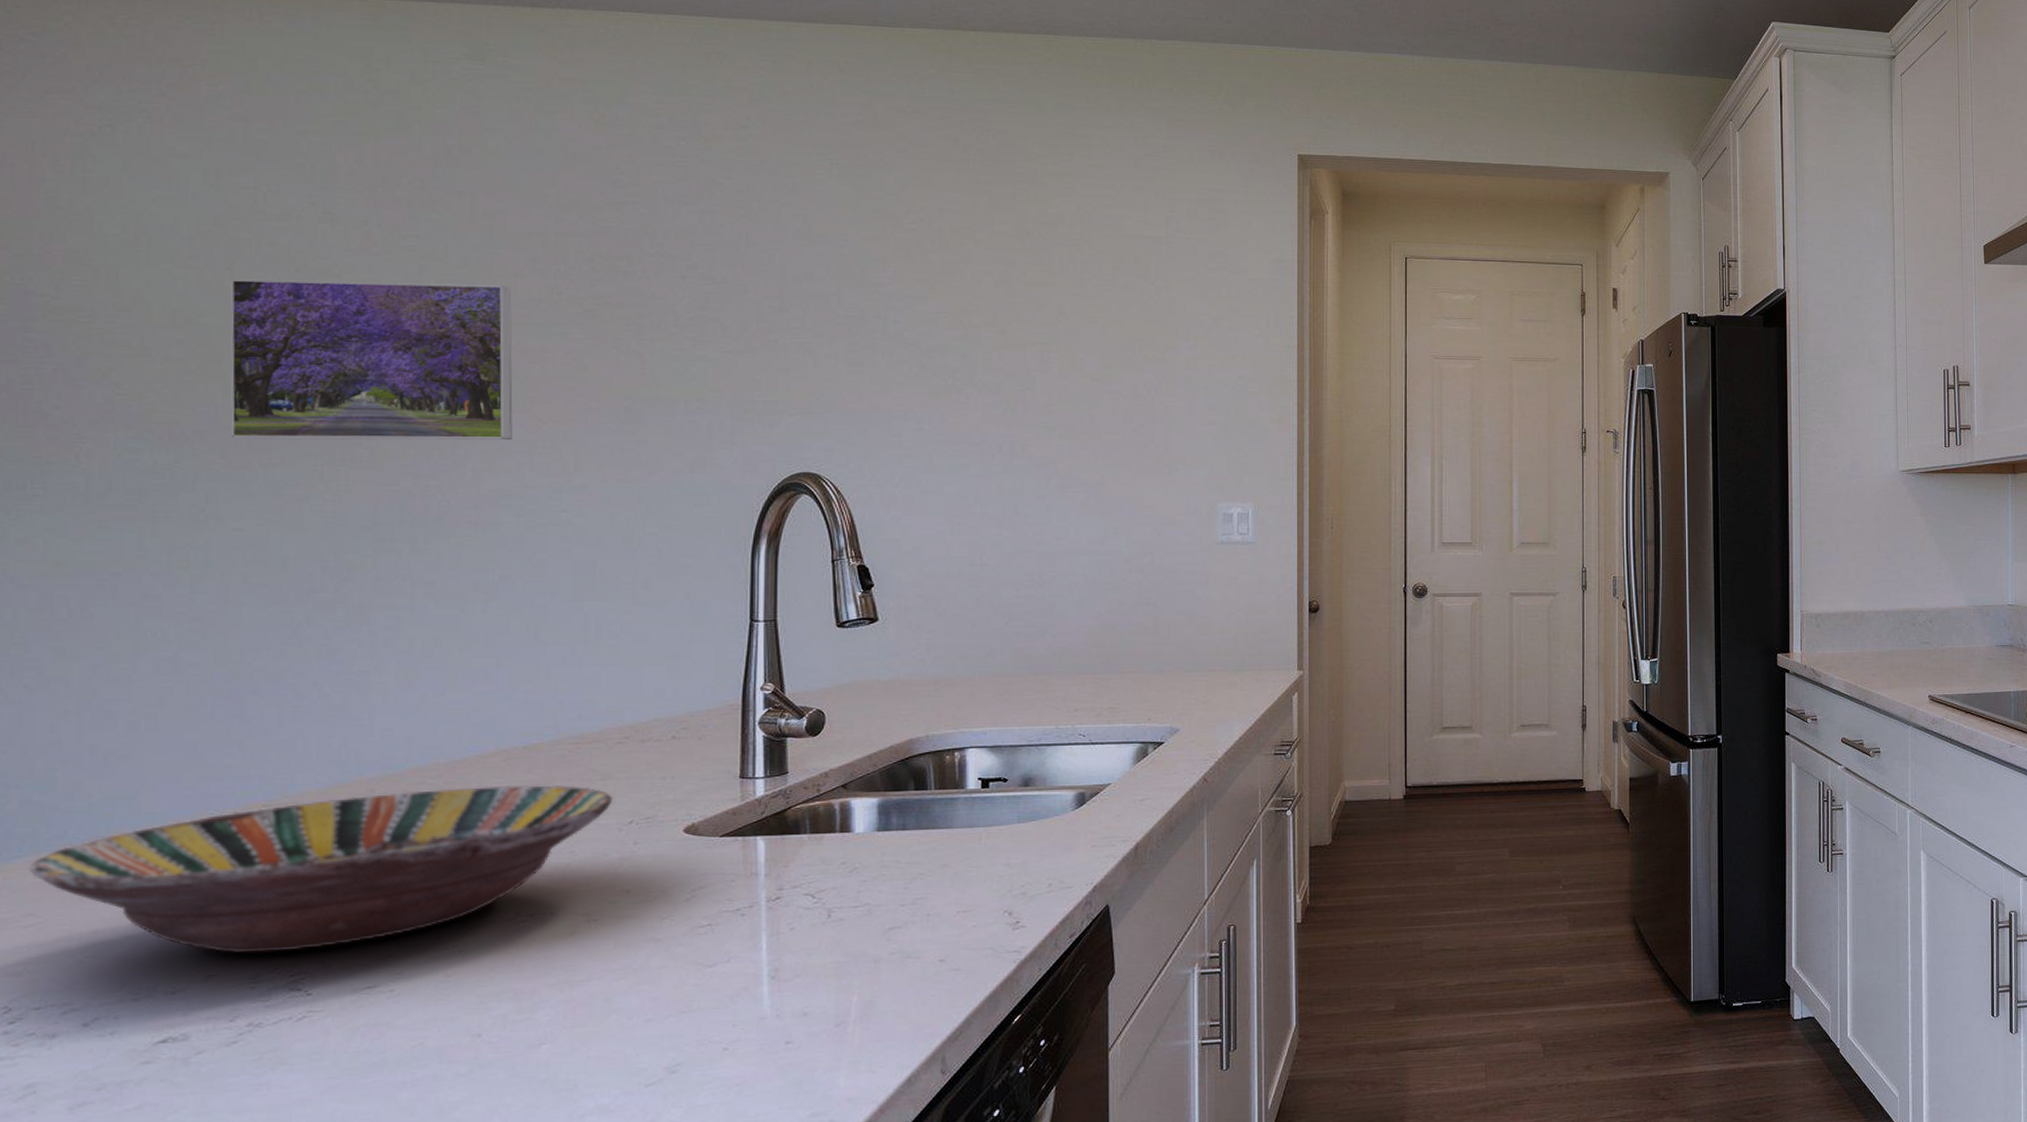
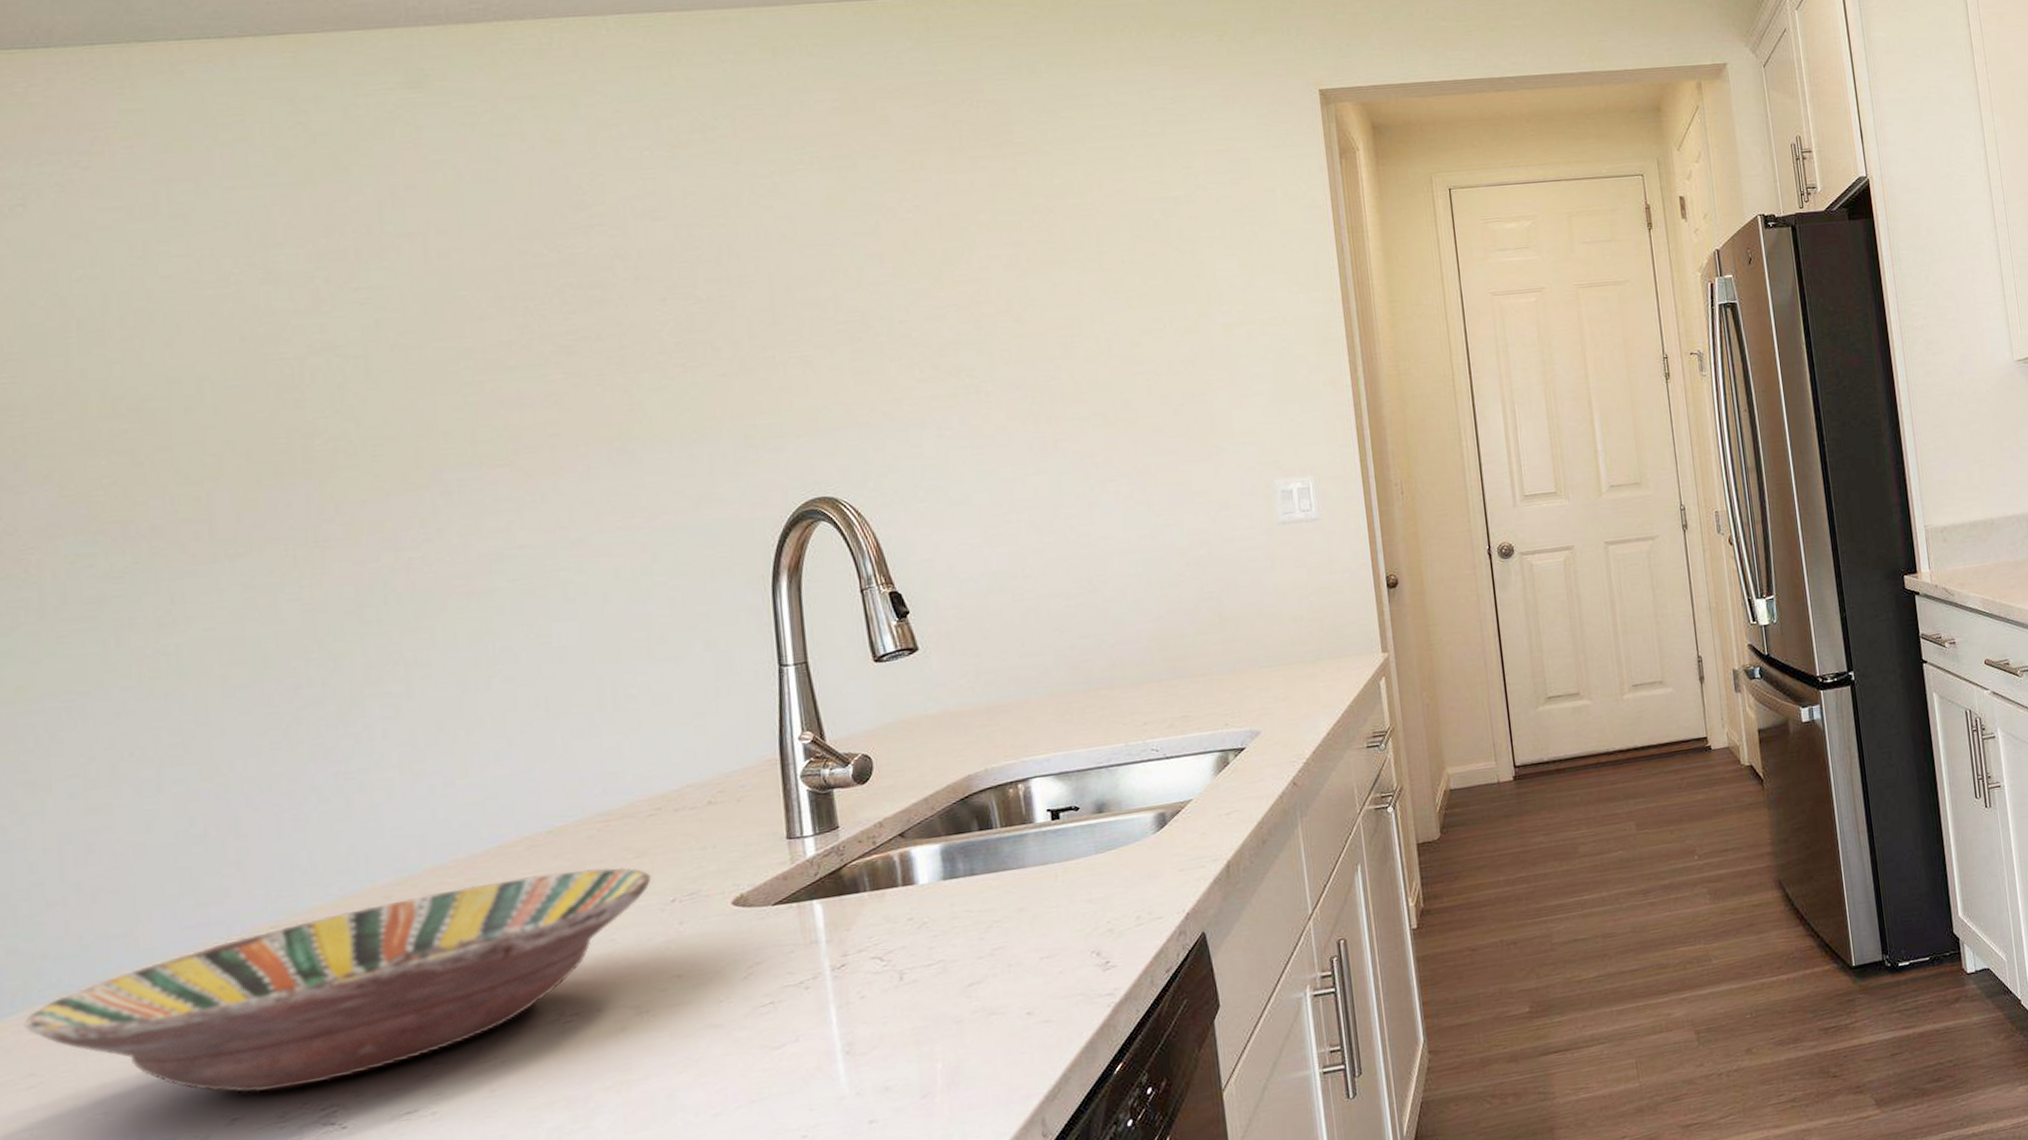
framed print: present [230,279,513,441] -> none [171,331,497,531]

